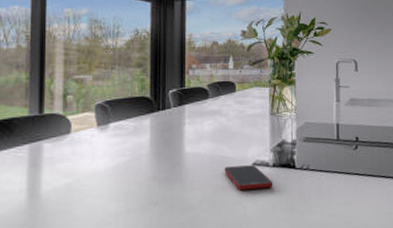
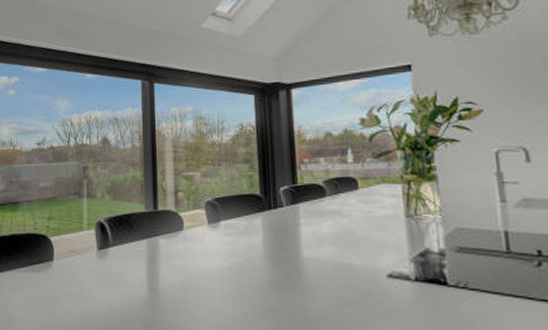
cell phone: present [224,165,273,191] -> none [351,277,418,307]

